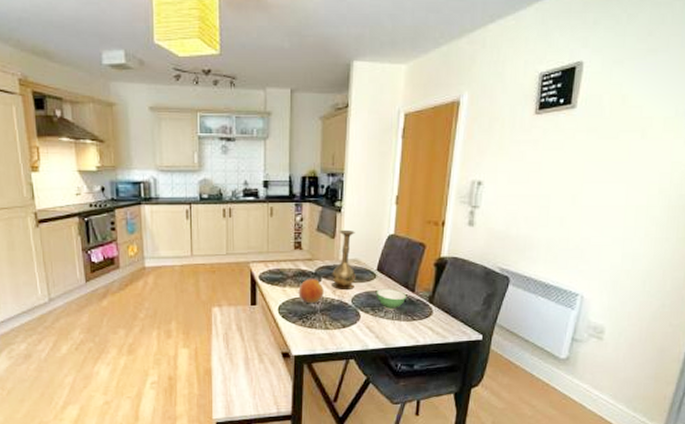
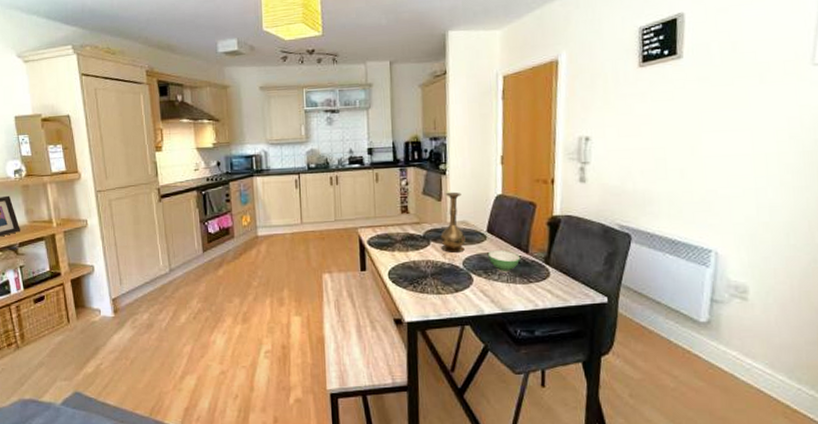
fruit: present [298,278,324,304] -> none [407,241,434,268]

